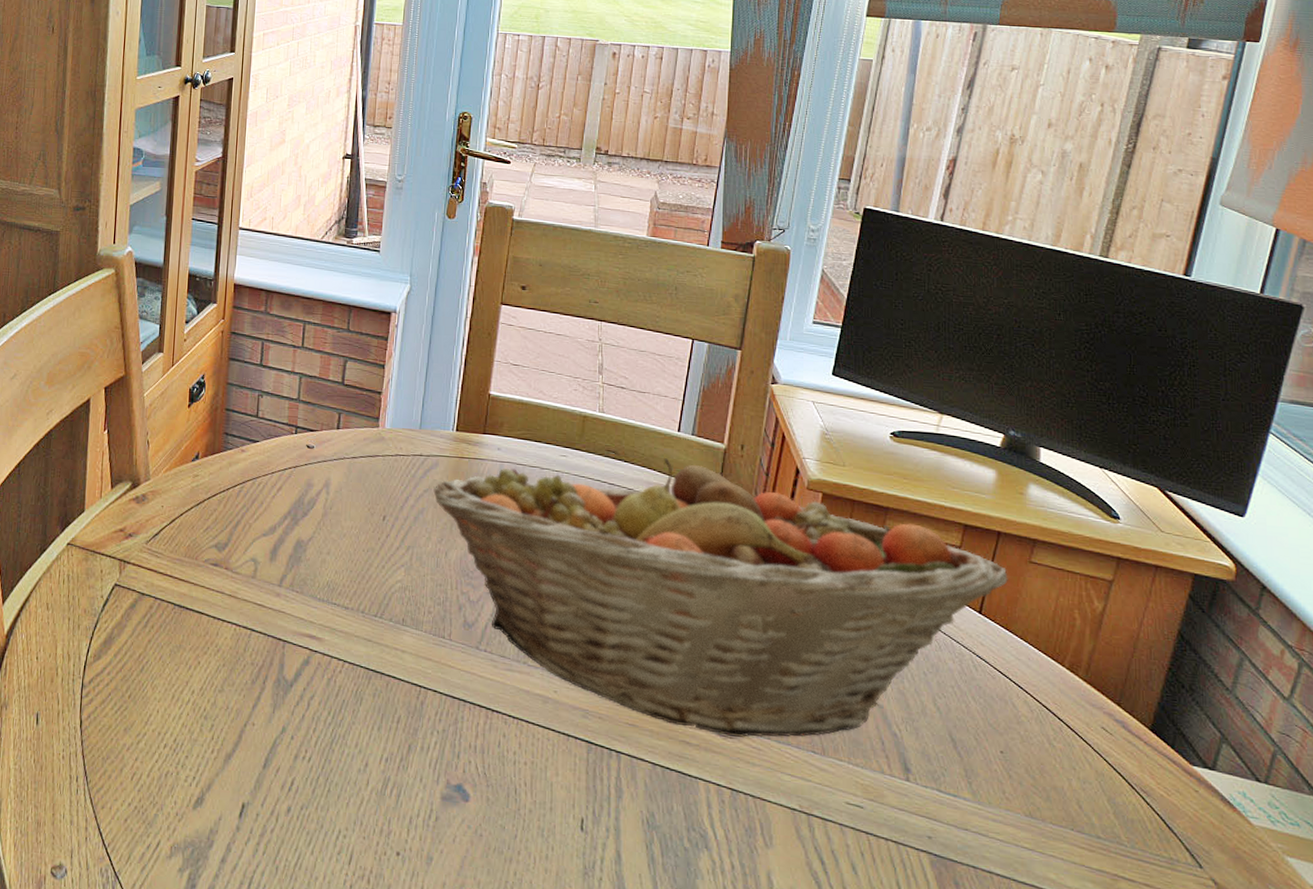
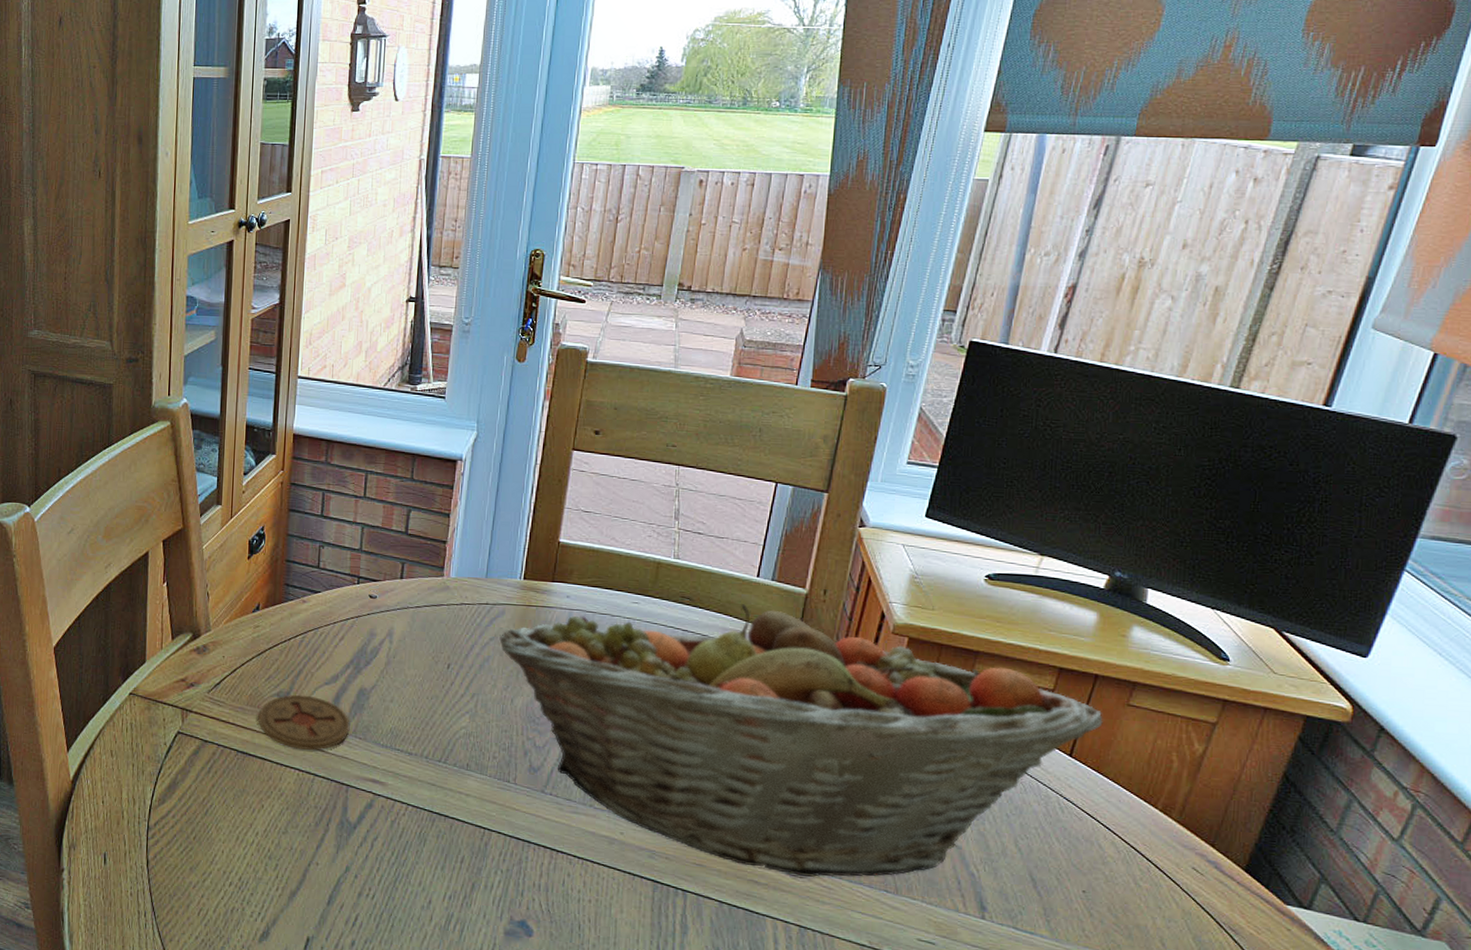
coaster: none [196,546,287,604] -> present [258,694,350,750]

